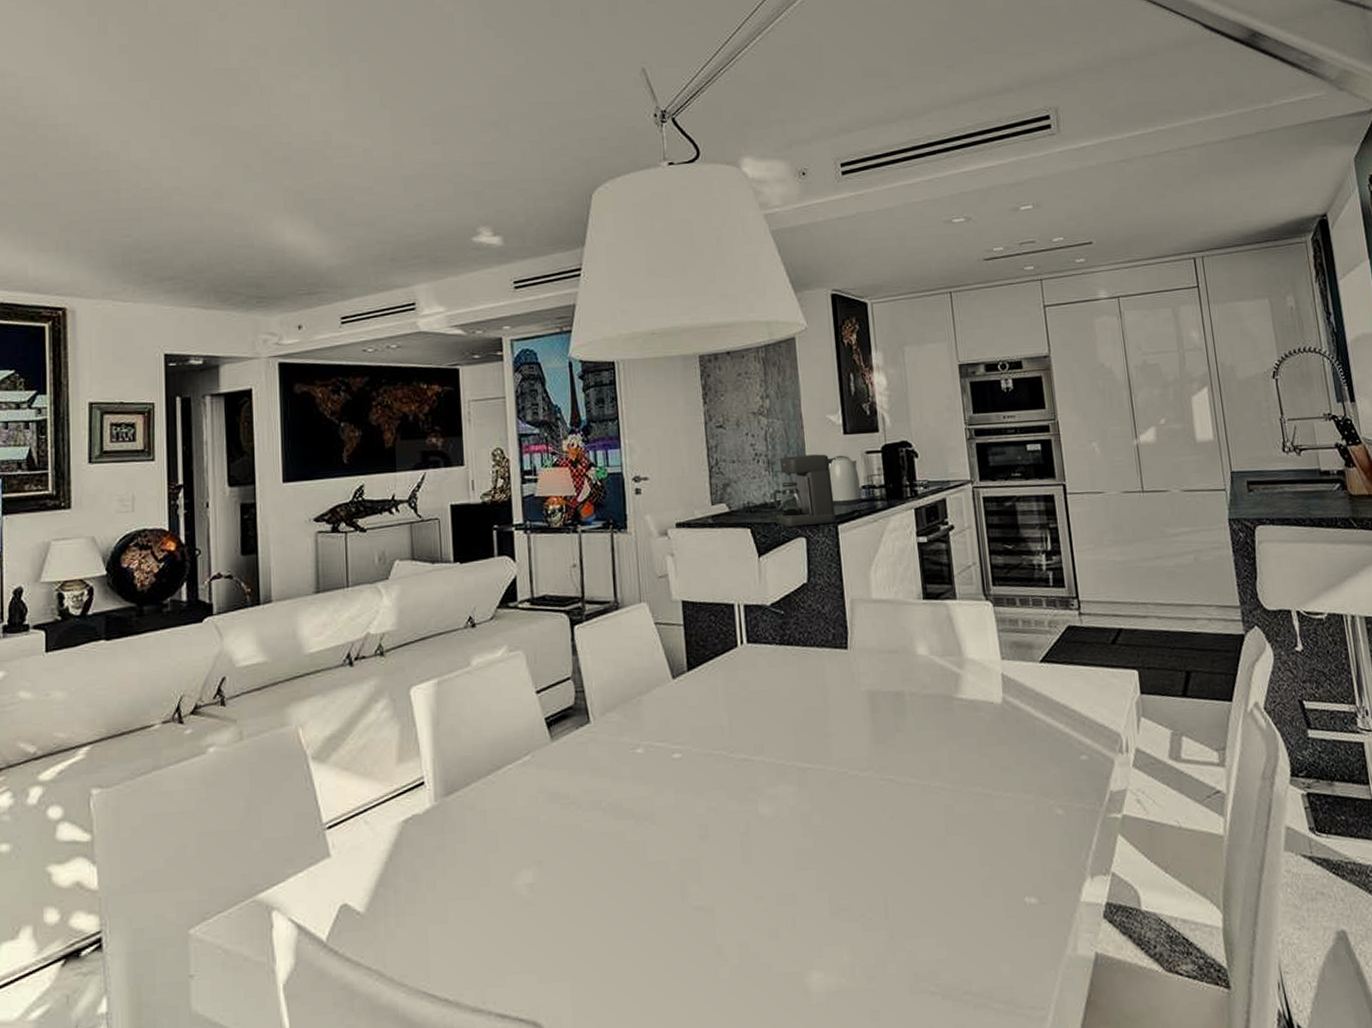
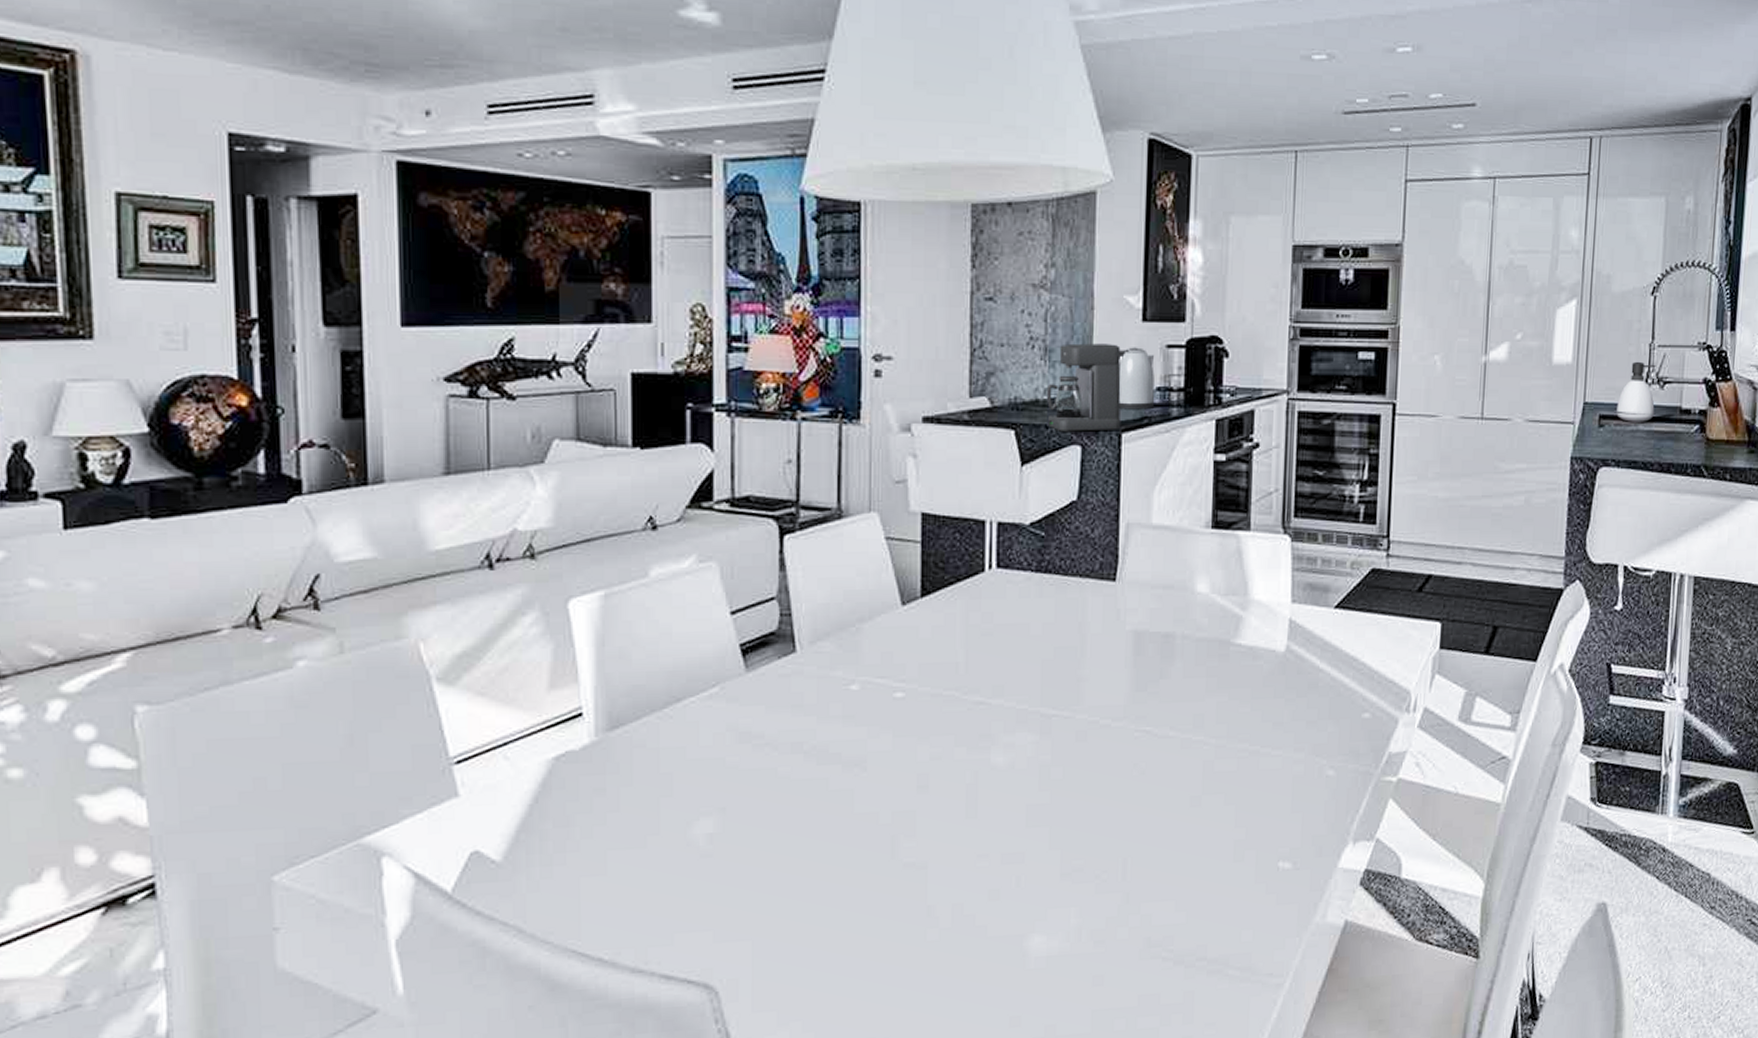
soap dispenser: none [1261,433,1297,486] -> present [1616,361,1656,422]

